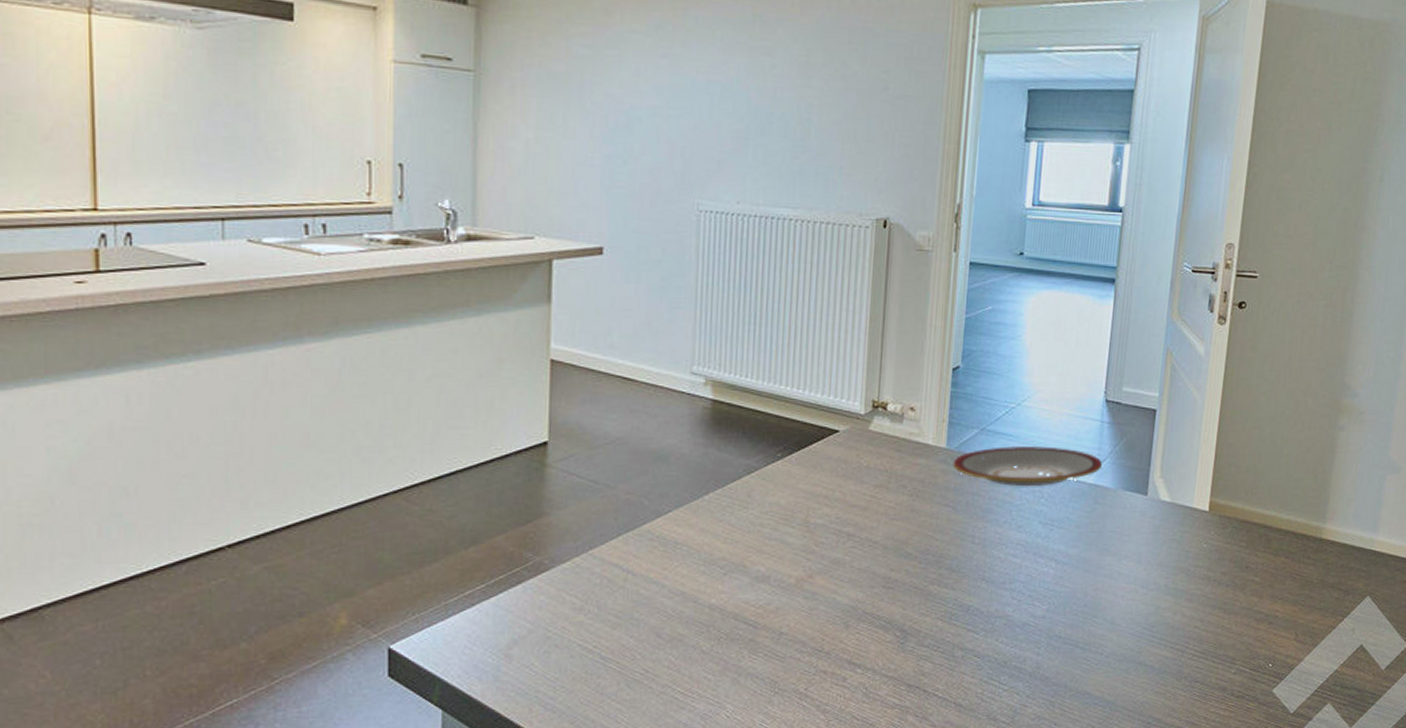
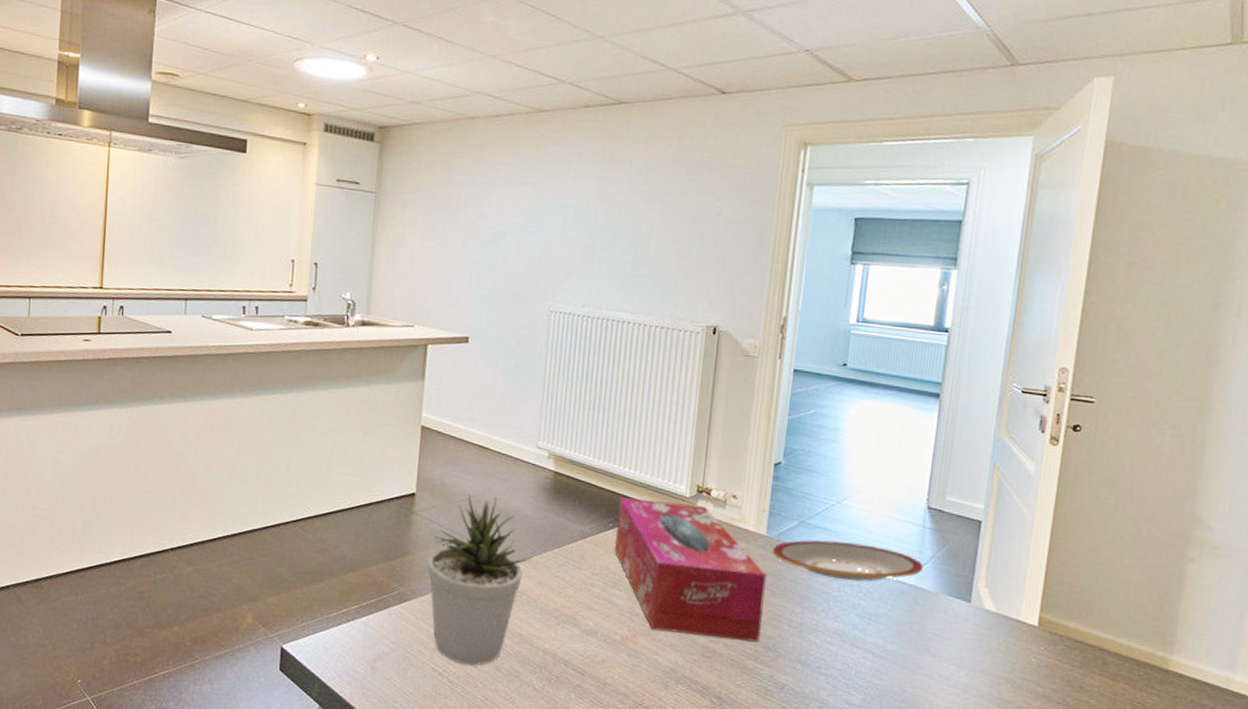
potted plant: none [567,436,693,636] -> present [427,494,533,666]
tissue box: none [785,421,948,567] -> present [615,497,767,642]

